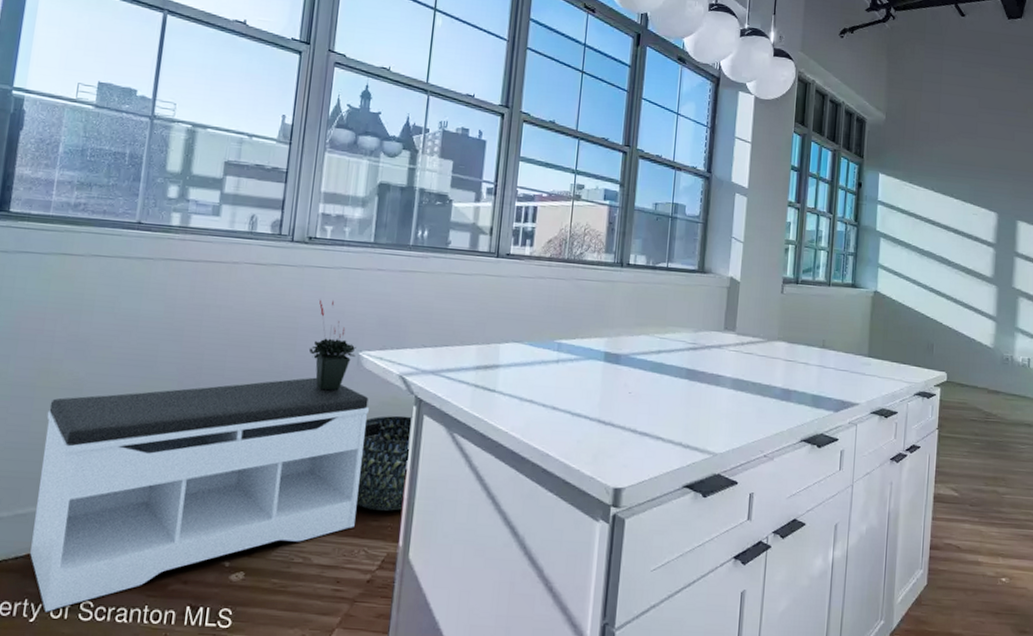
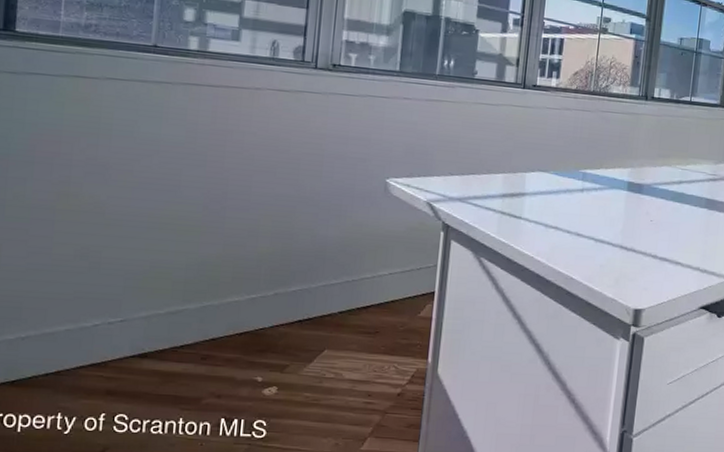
bench: present [30,377,369,612] -> none [61,203,397,425]
potted plant: present [308,299,356,391] -> none [335,126,383,216]
basket: present [355,415,414,511] -> none [385,240,441,330]

